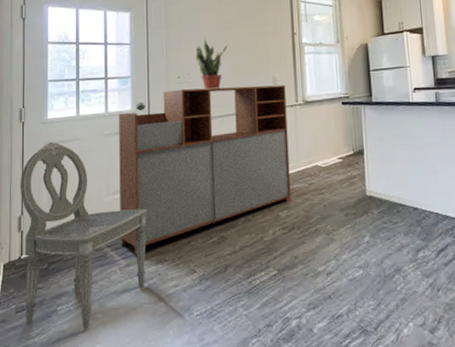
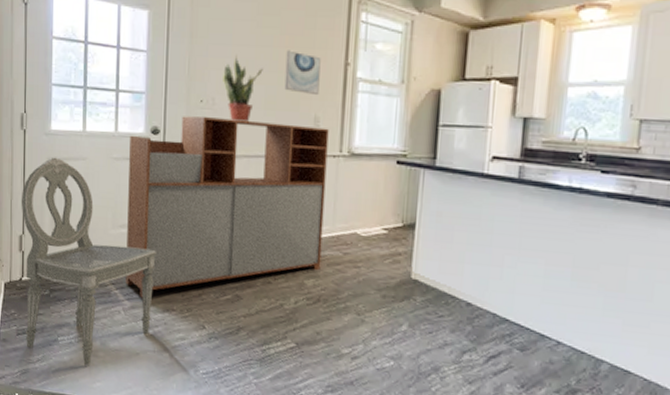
wall art: none [245,29,274,61] -> present [284,50,321,96]

